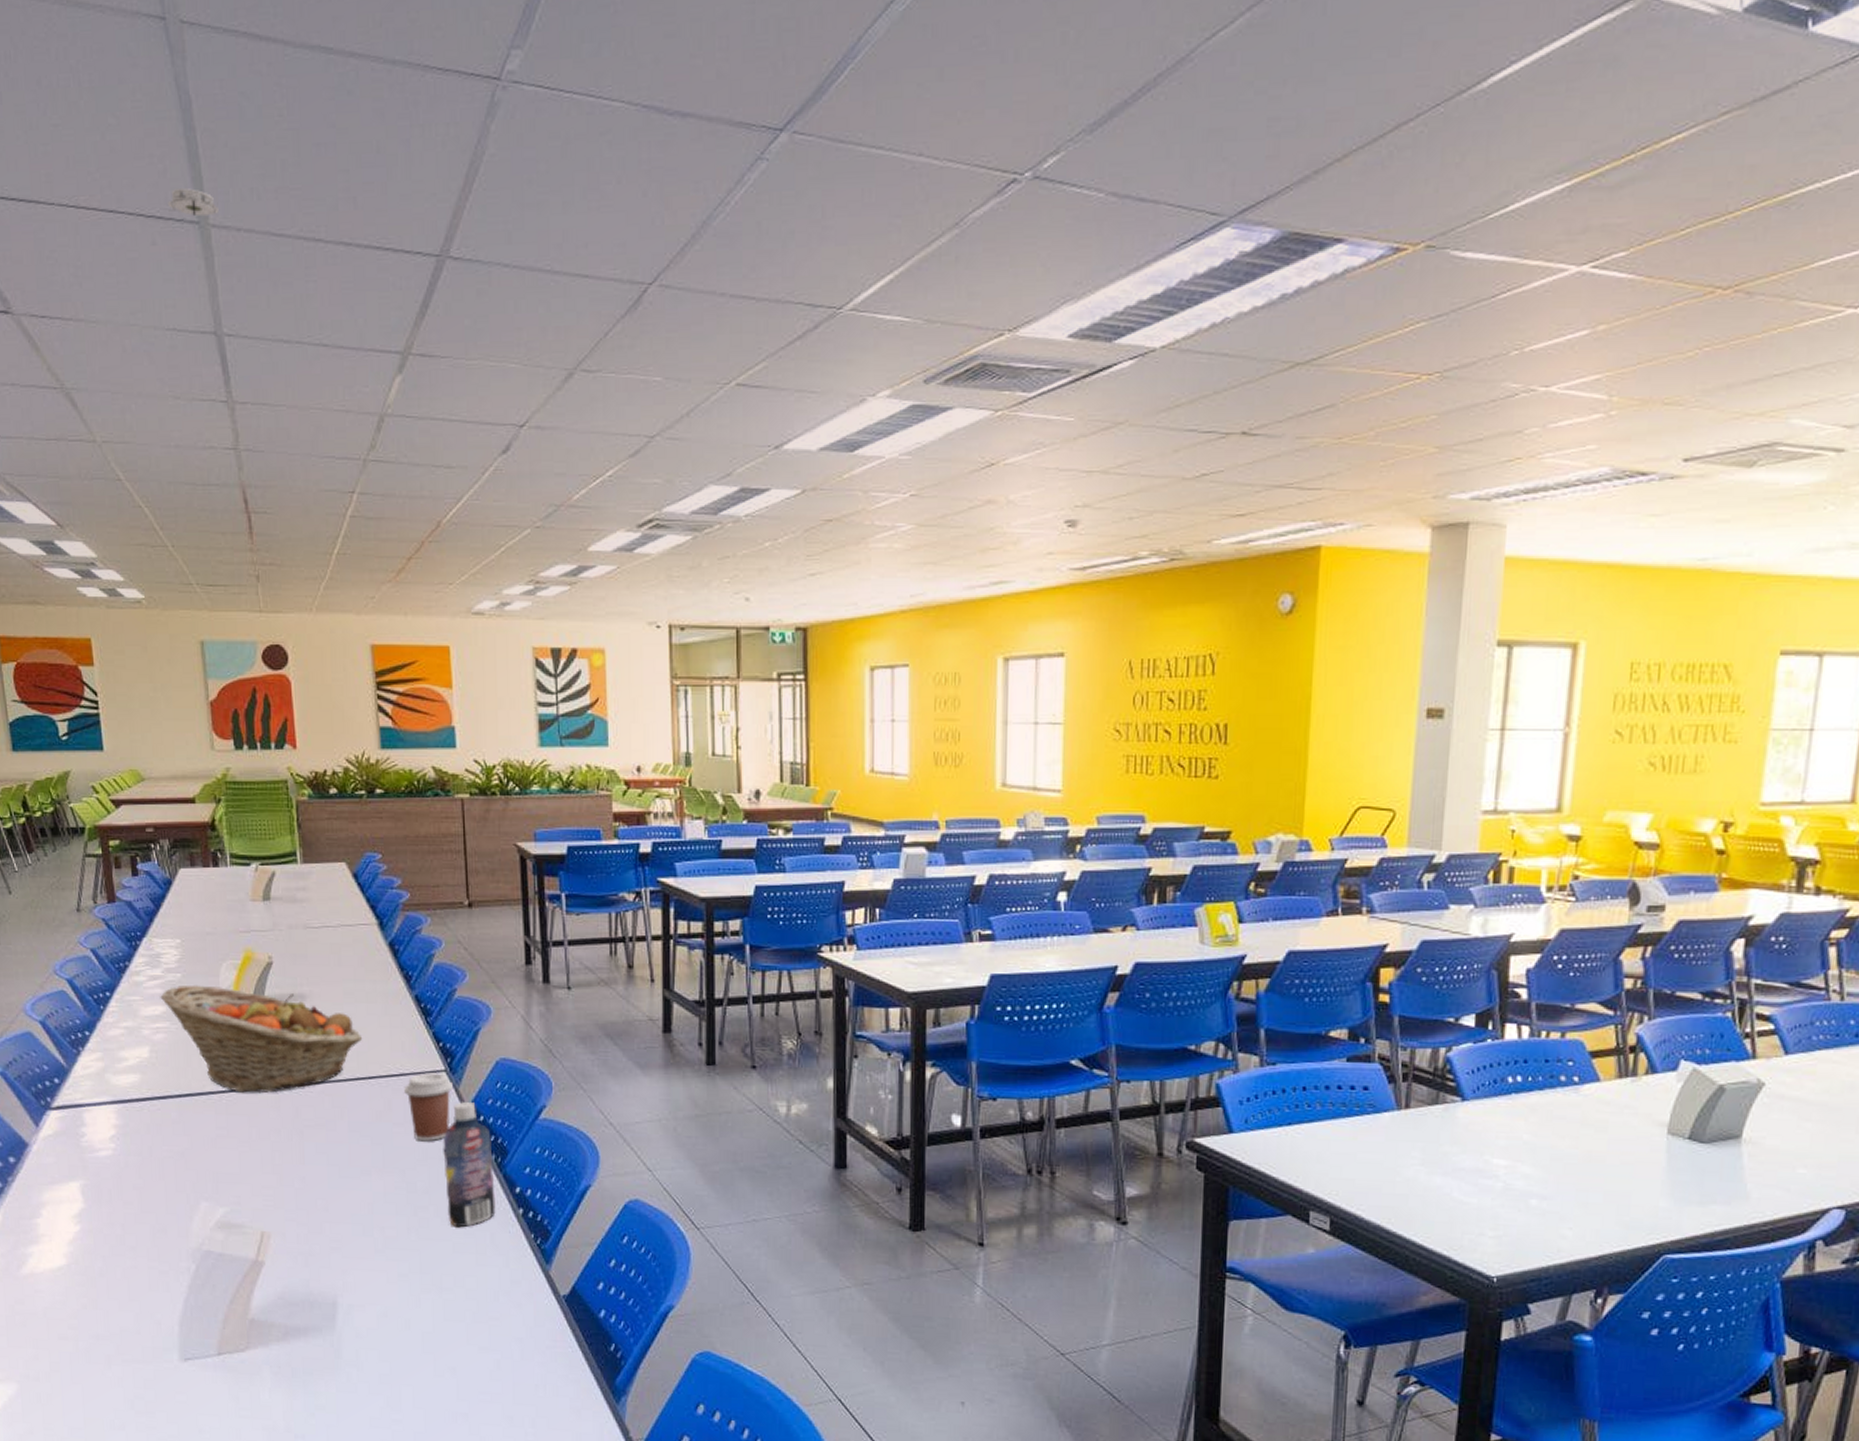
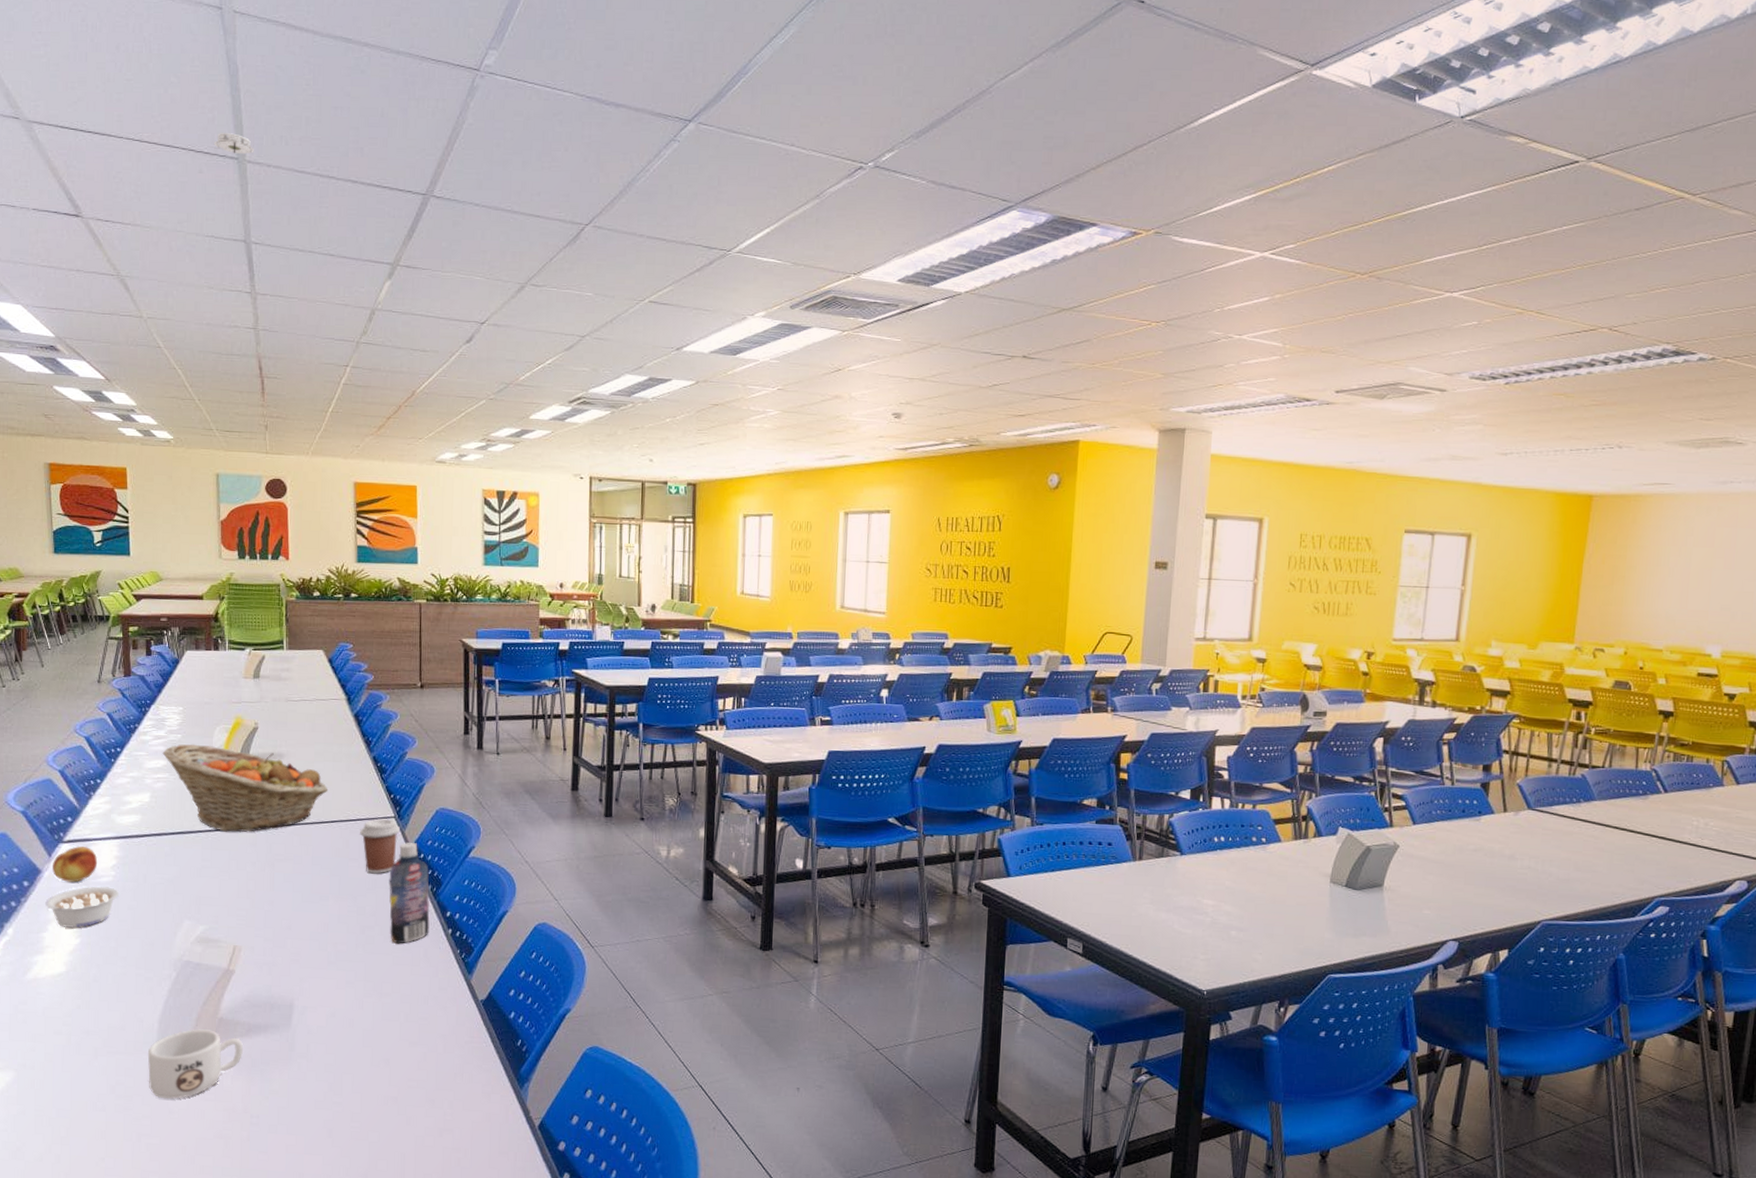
legume: none [36,1161,121,1213] -> present [45,886,119,928]
fruit: none [41,1114,94,1158] -> present [53,846,98,883]
mug: none [169,1332,281,1416] -> present [147,1029,244,1099]

